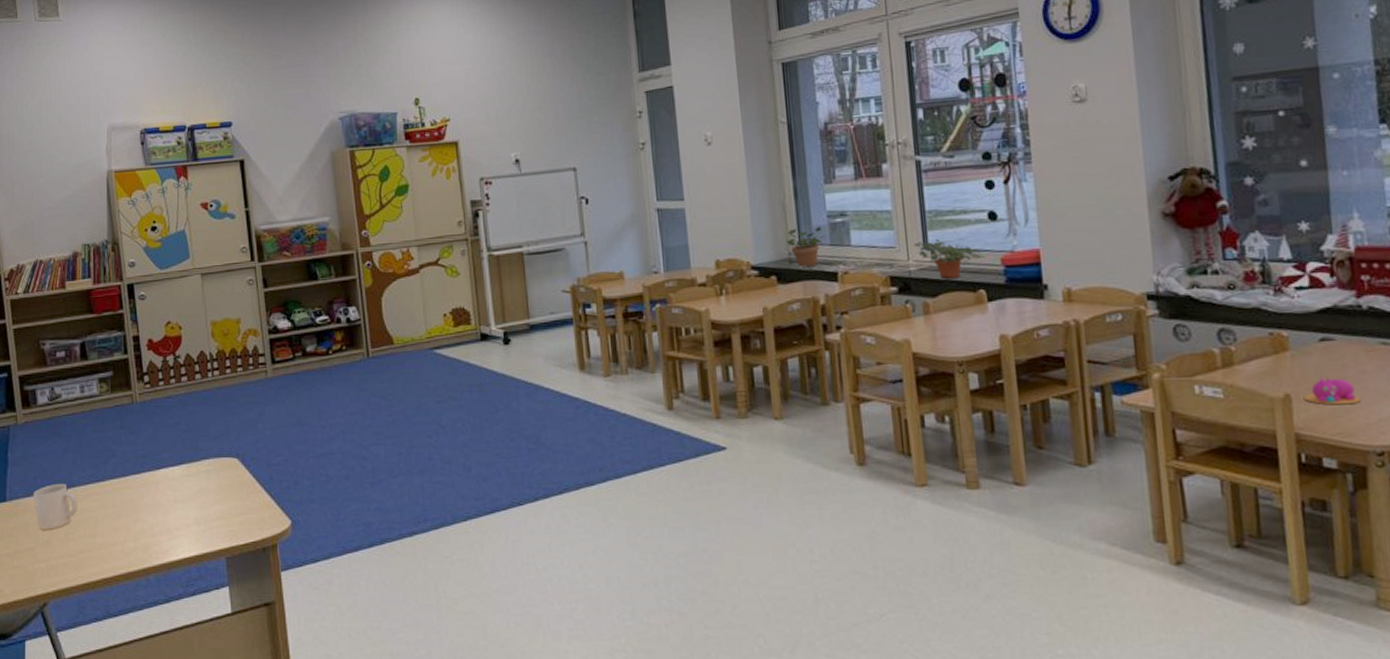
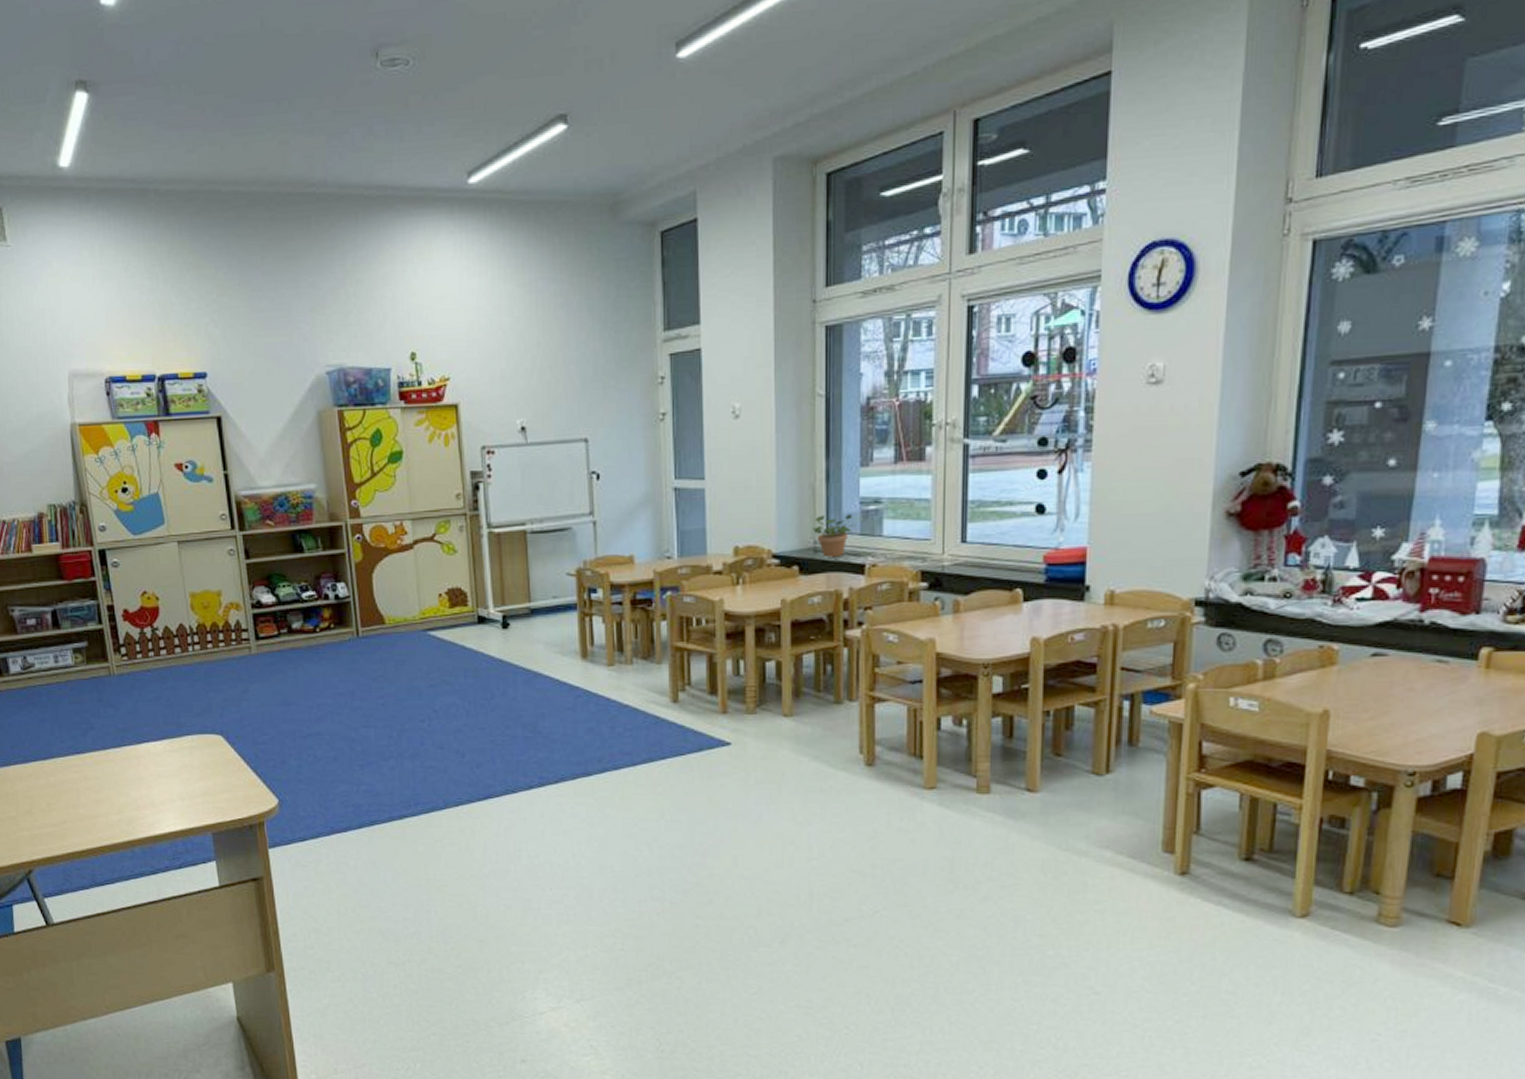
mug: present [33,484,78,530] -> none [11,755,59,800]
potted plant: present [914,238,985,280] -> none [951,531,1026,577]
toy animal: present [1302,377,1361,405] -> none [1342,693,1403,723]

